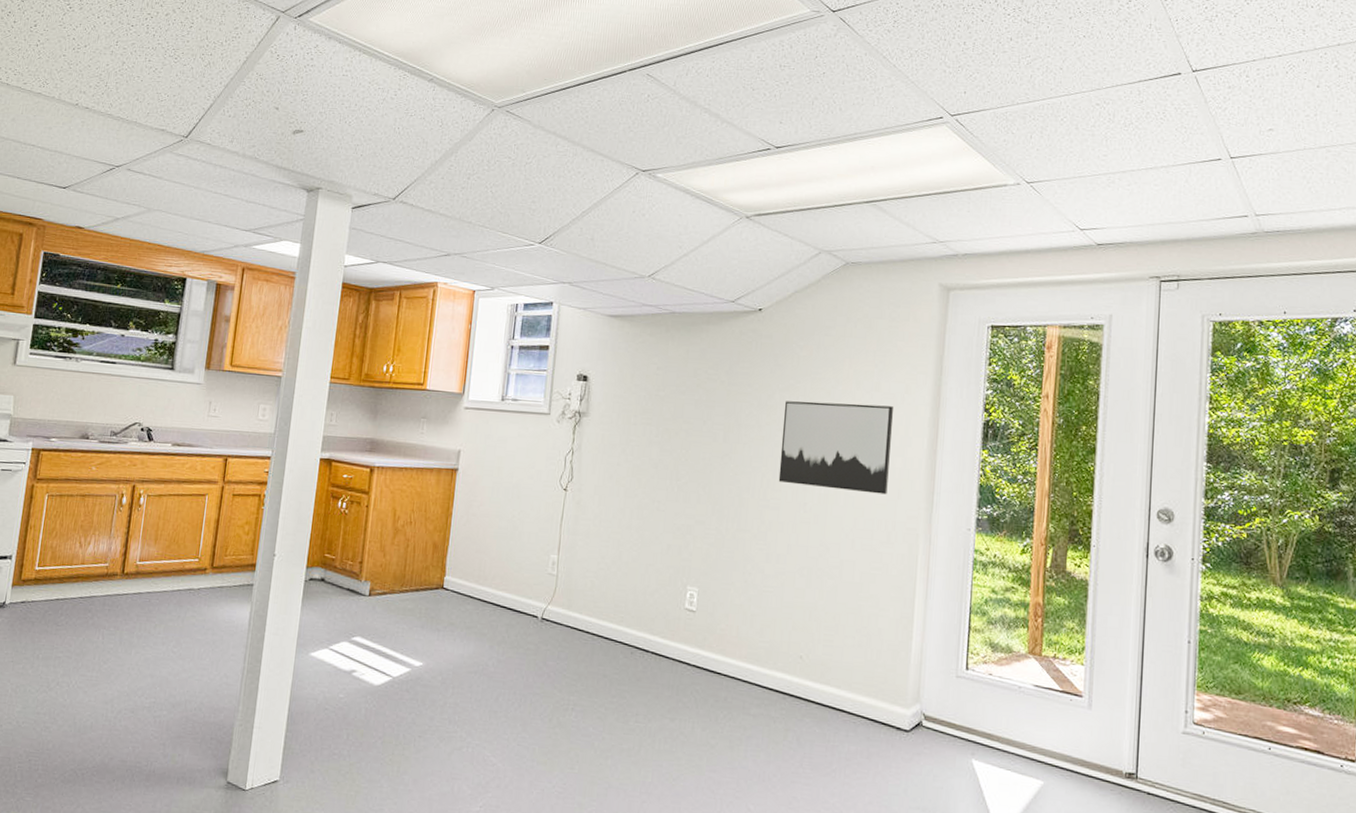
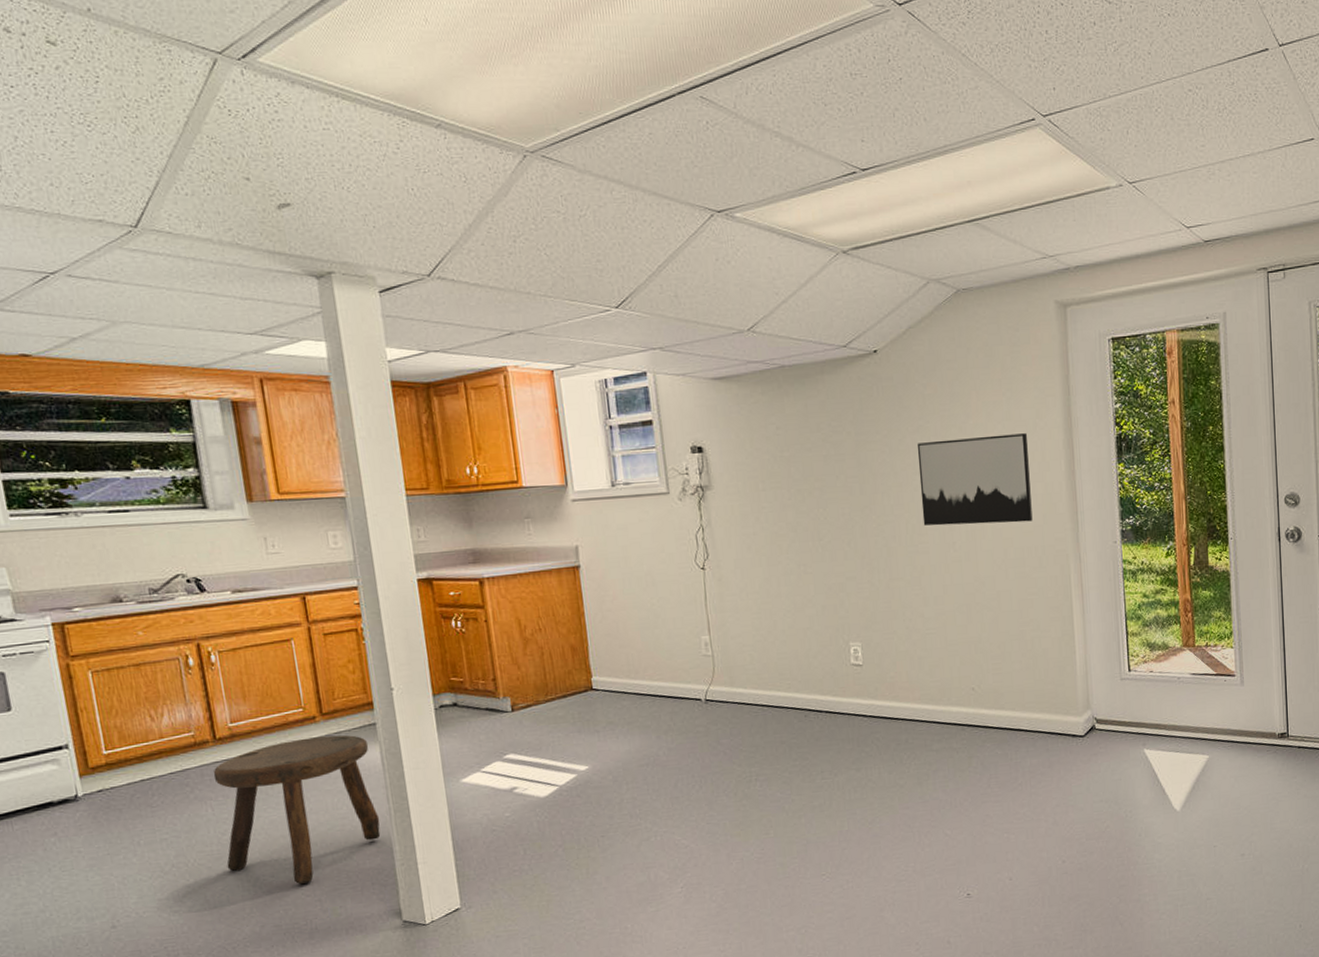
stool: none [99,586,243,726] -> present [213,734,381,885]

